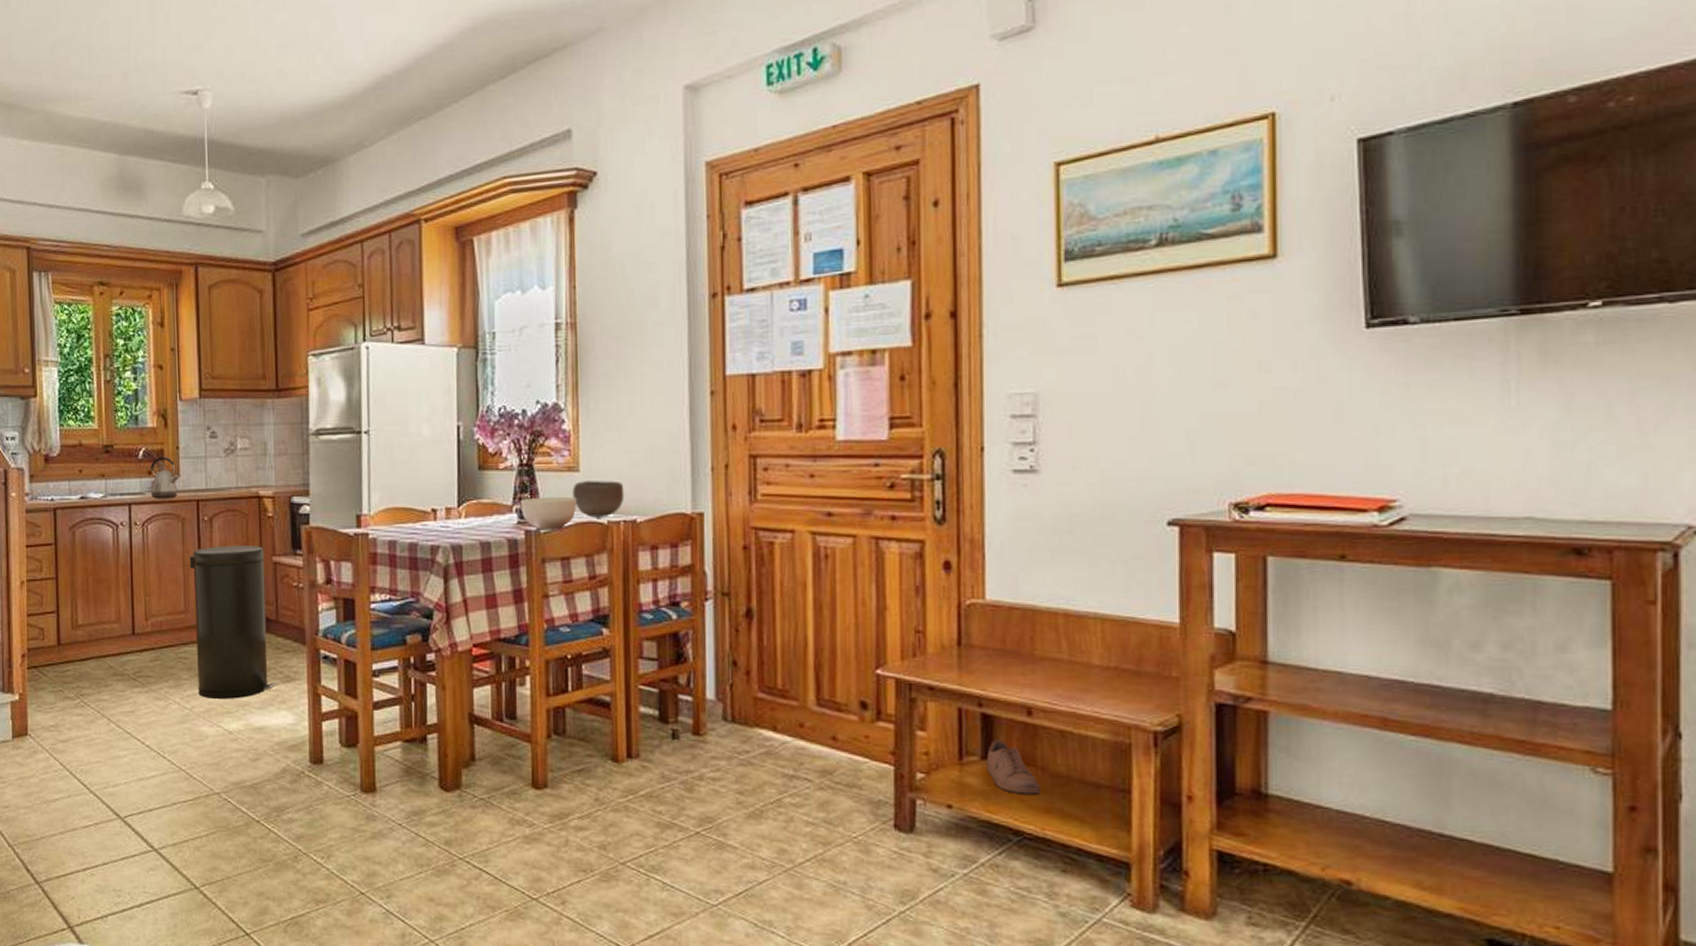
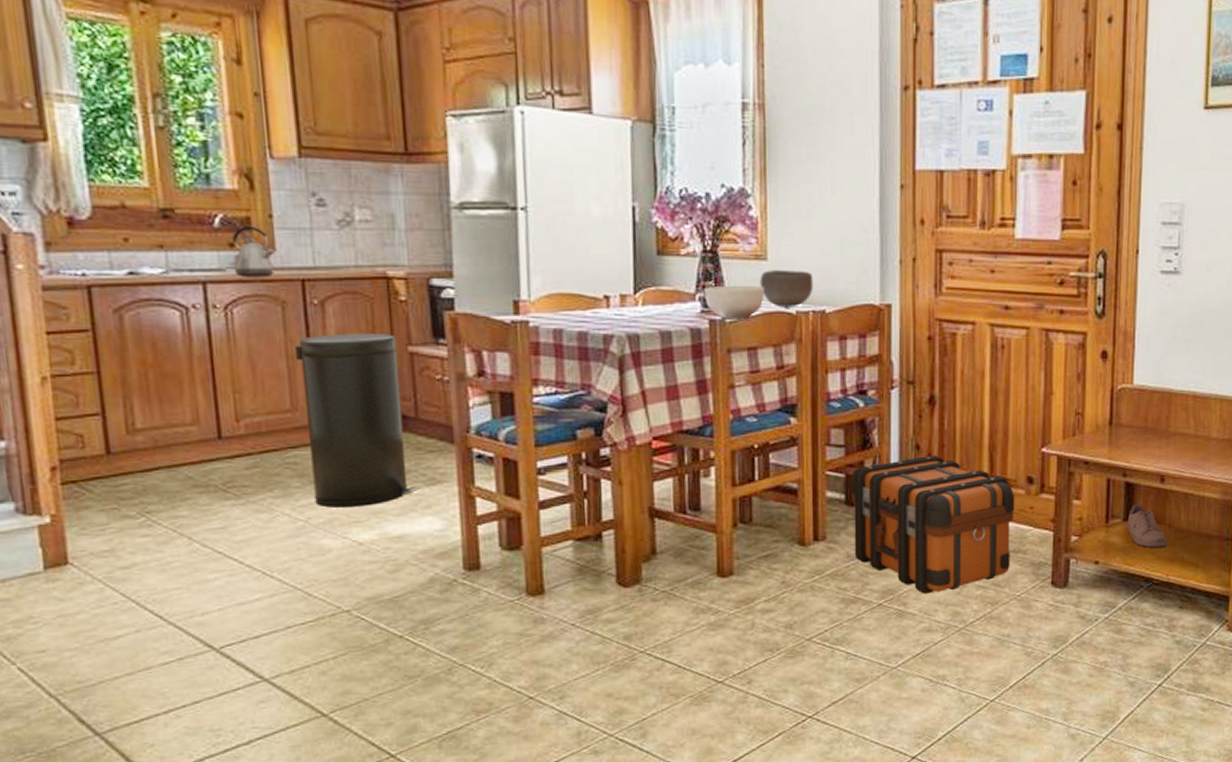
suitcase: none [664,672,847,826] -> present [850,454,1015,594]

